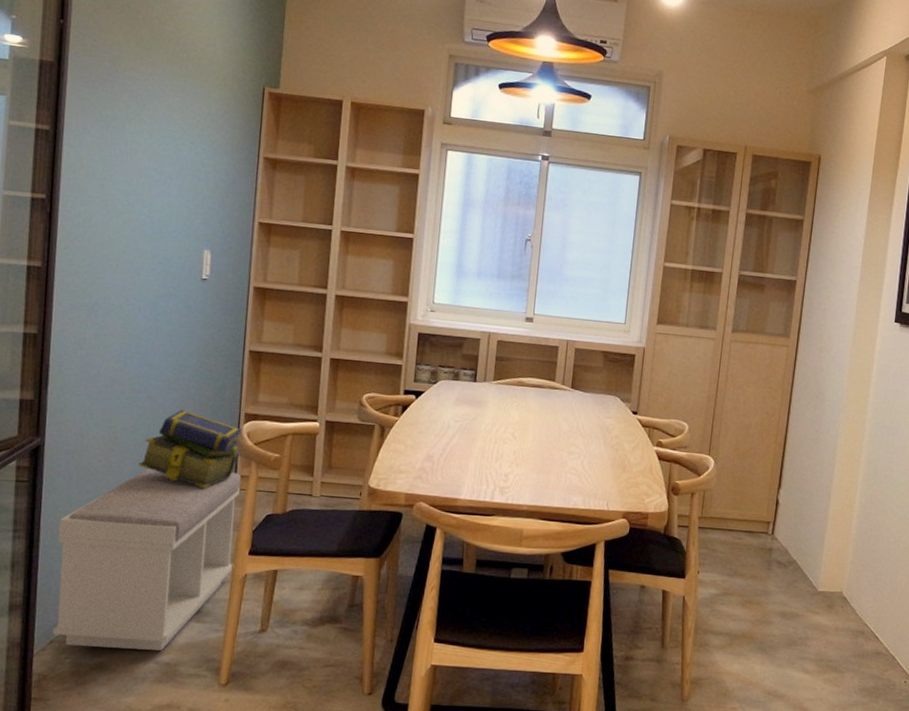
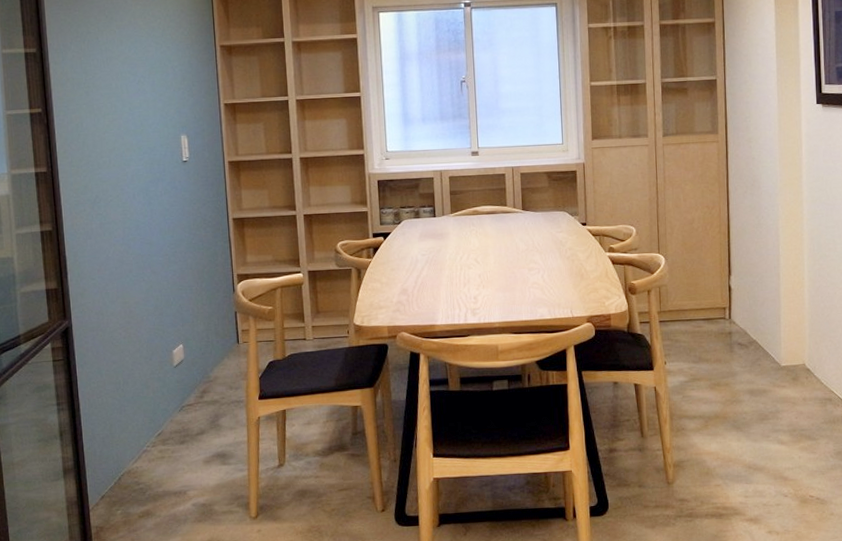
bench: present [52,468,242,650] -> none [94,328,248,498]
stack of books: present [137,410,243,489] -> none [152,279,238,346]

